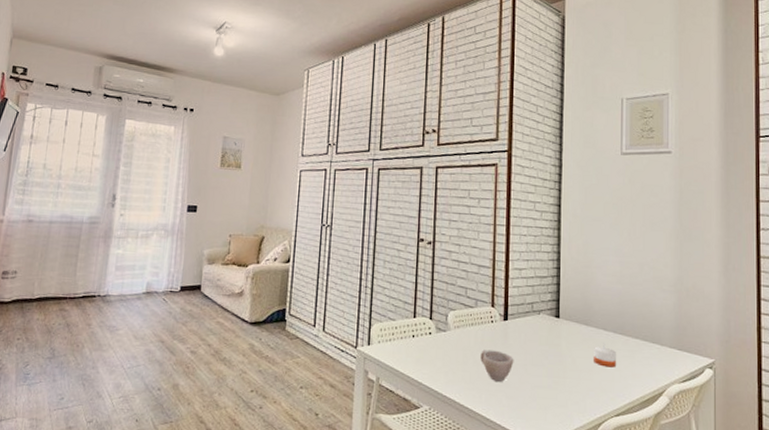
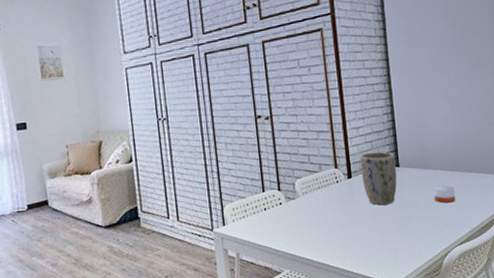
cup: present [480,349,514,382] -> none [330,207,363,236]
plant pot: none [518,297,556,356] -> present [360,151,397,206]

